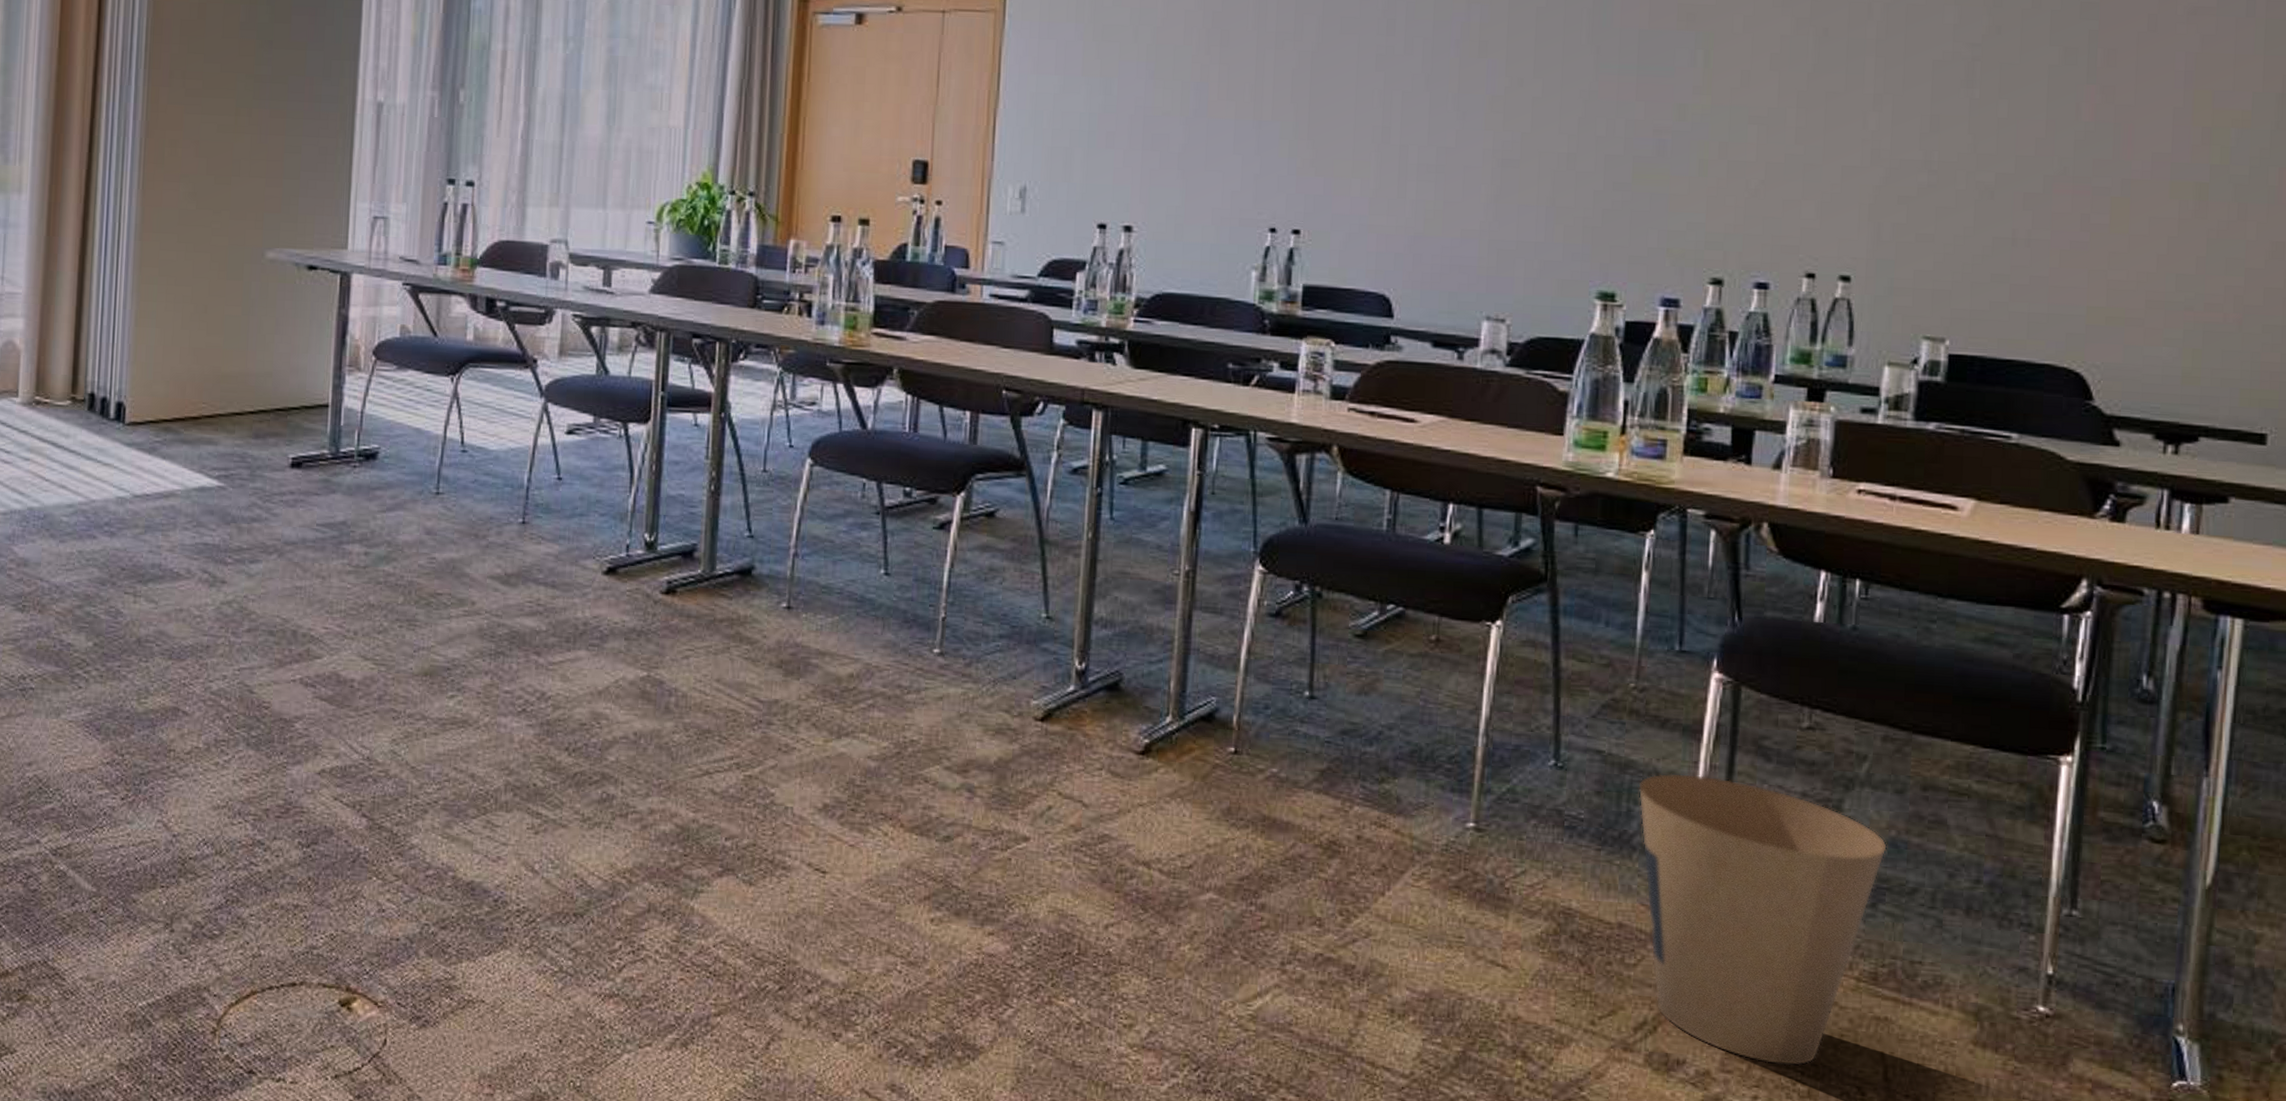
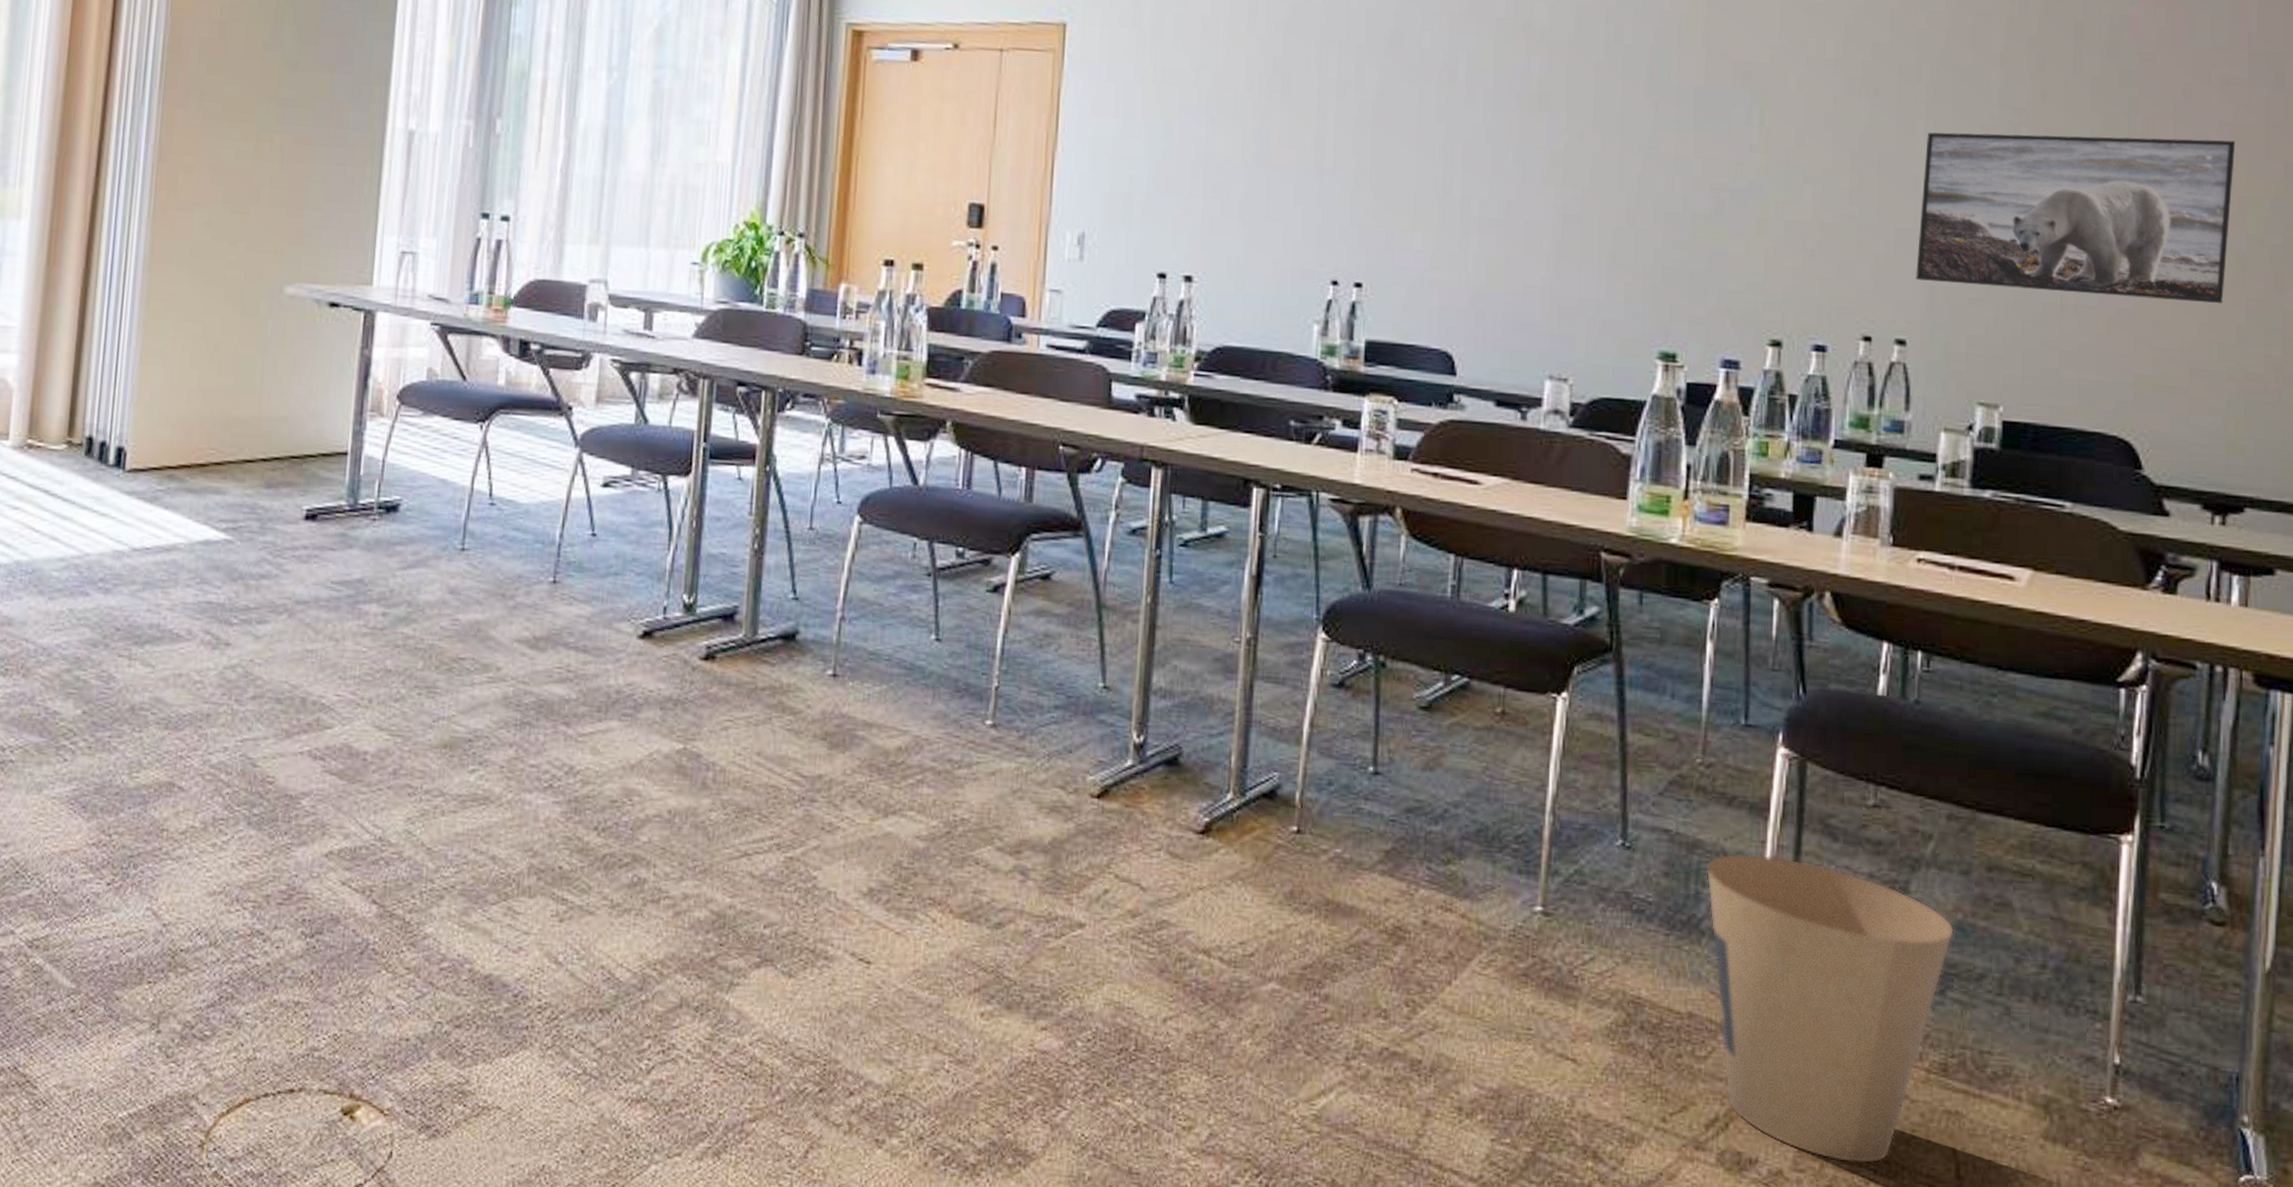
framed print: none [1862,69,2202,234] -> present [1916,132,2236,303]

